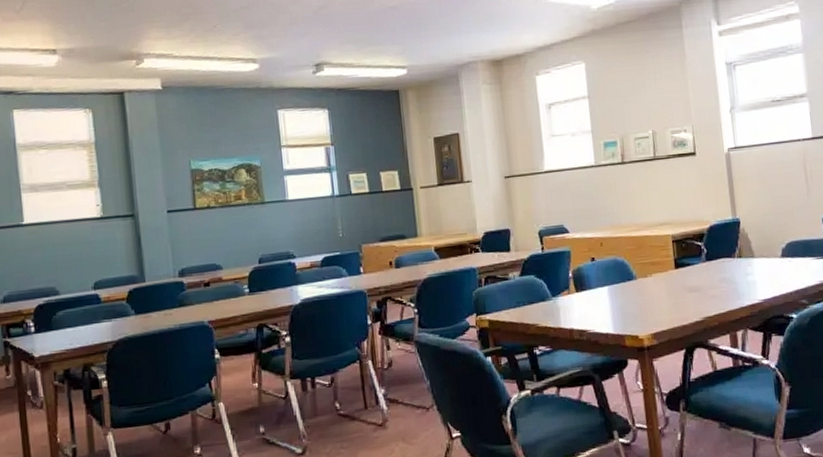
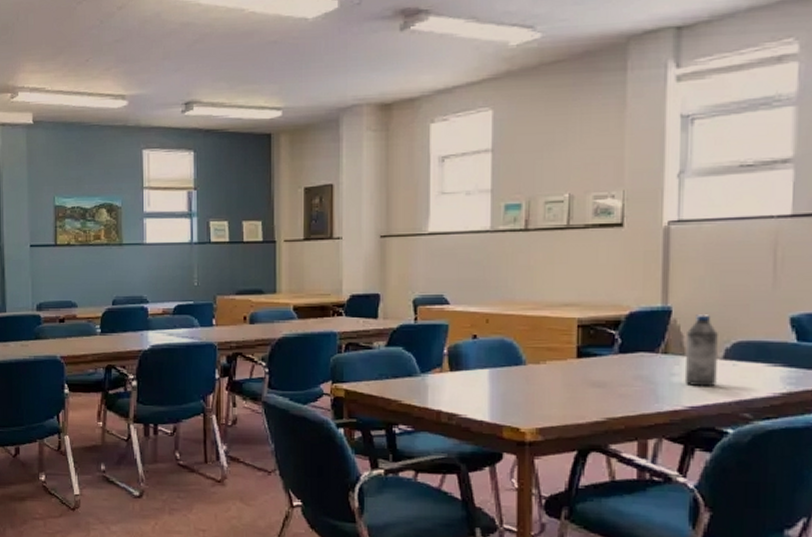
water bottle: none [753,222,780,283] -> present [684,315,718,387]

